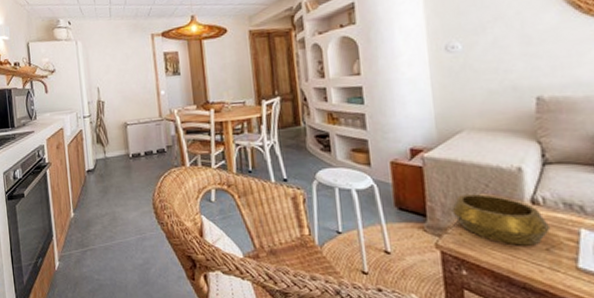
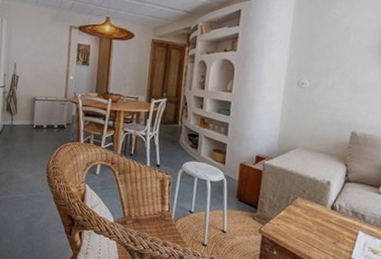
decorative bowl: present [451,194,551,246] -> none [276,196,340,239]

